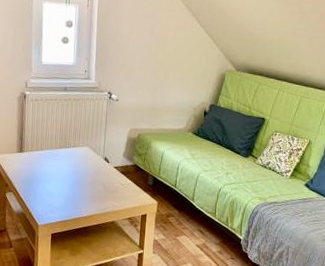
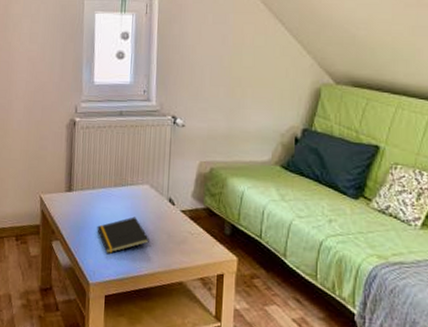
notepad: none [44,172,88,201] -> present [97,216,149,253]

